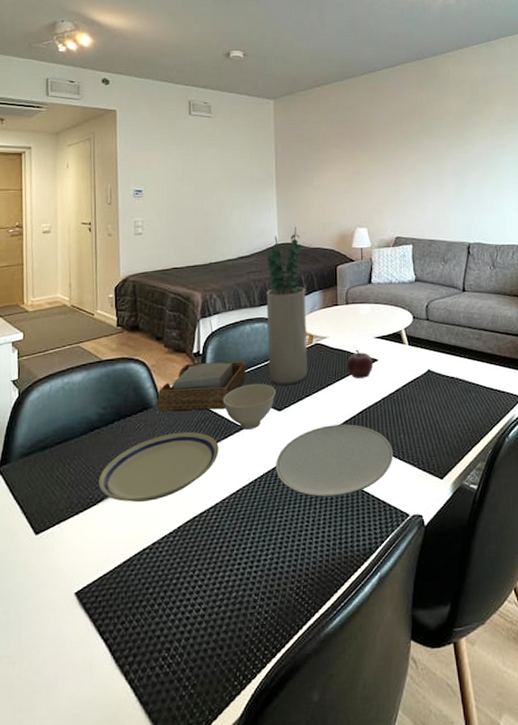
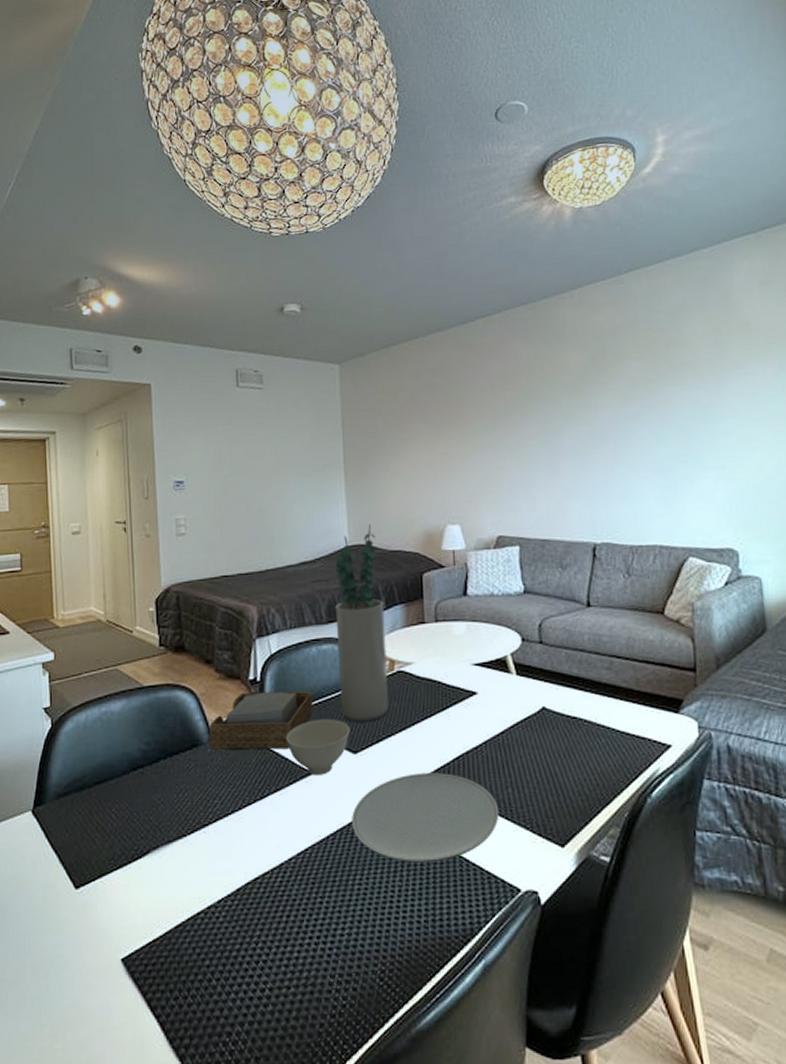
plate: present [99,431,219,502] -> none [144,775,283,856]
fruit: present [347,349,373,378] -> none [438,679,472,715]

